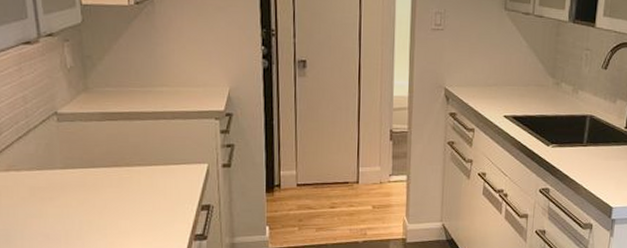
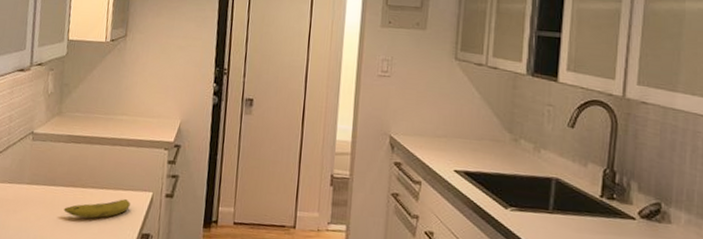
fruit: none [109,174,184,197] -> present [64,199,130,219]

